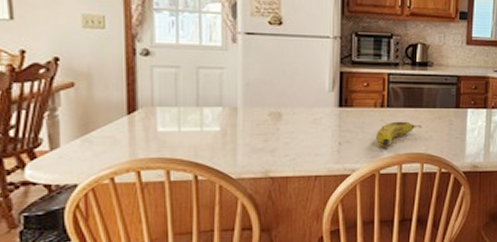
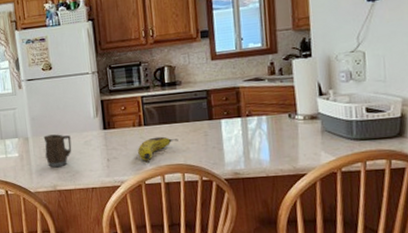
mug: none [259,107,296,149] -> present [43,134,72,168]

